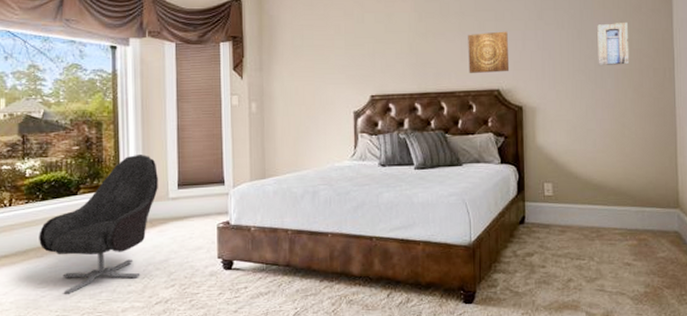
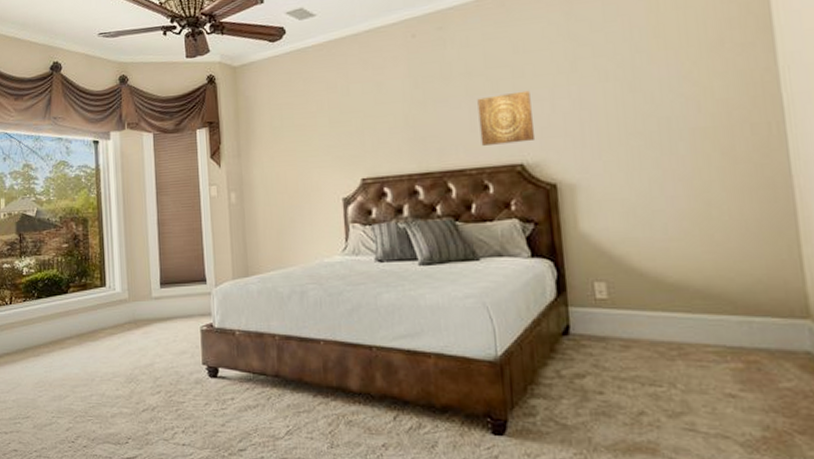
armchair: present [39,153,158,294] -> none [35,250,141,395]
wall art: present [597,23,630,65] -> none [657,65,712,125]

